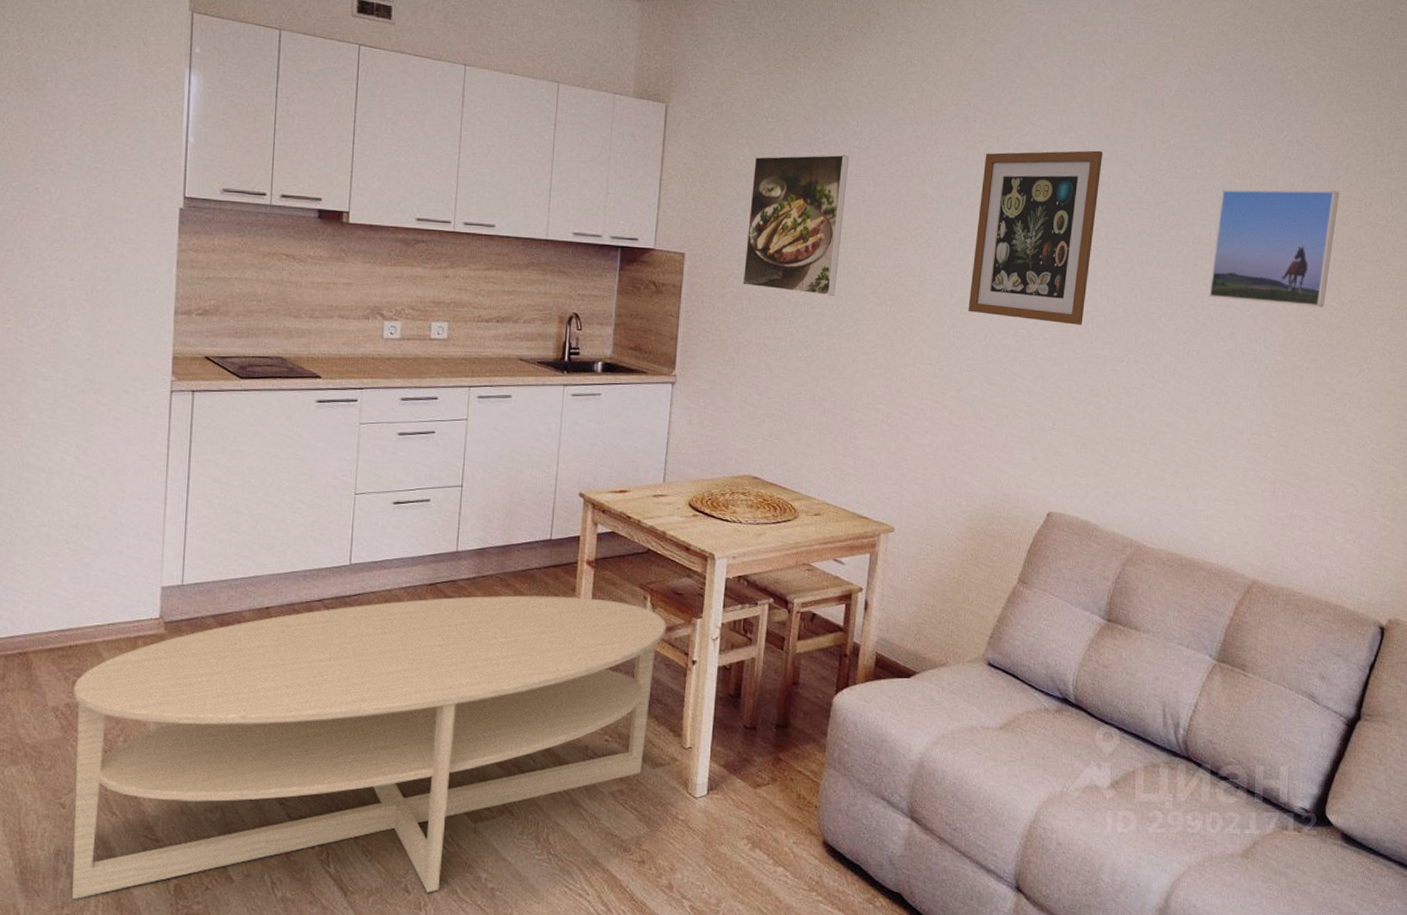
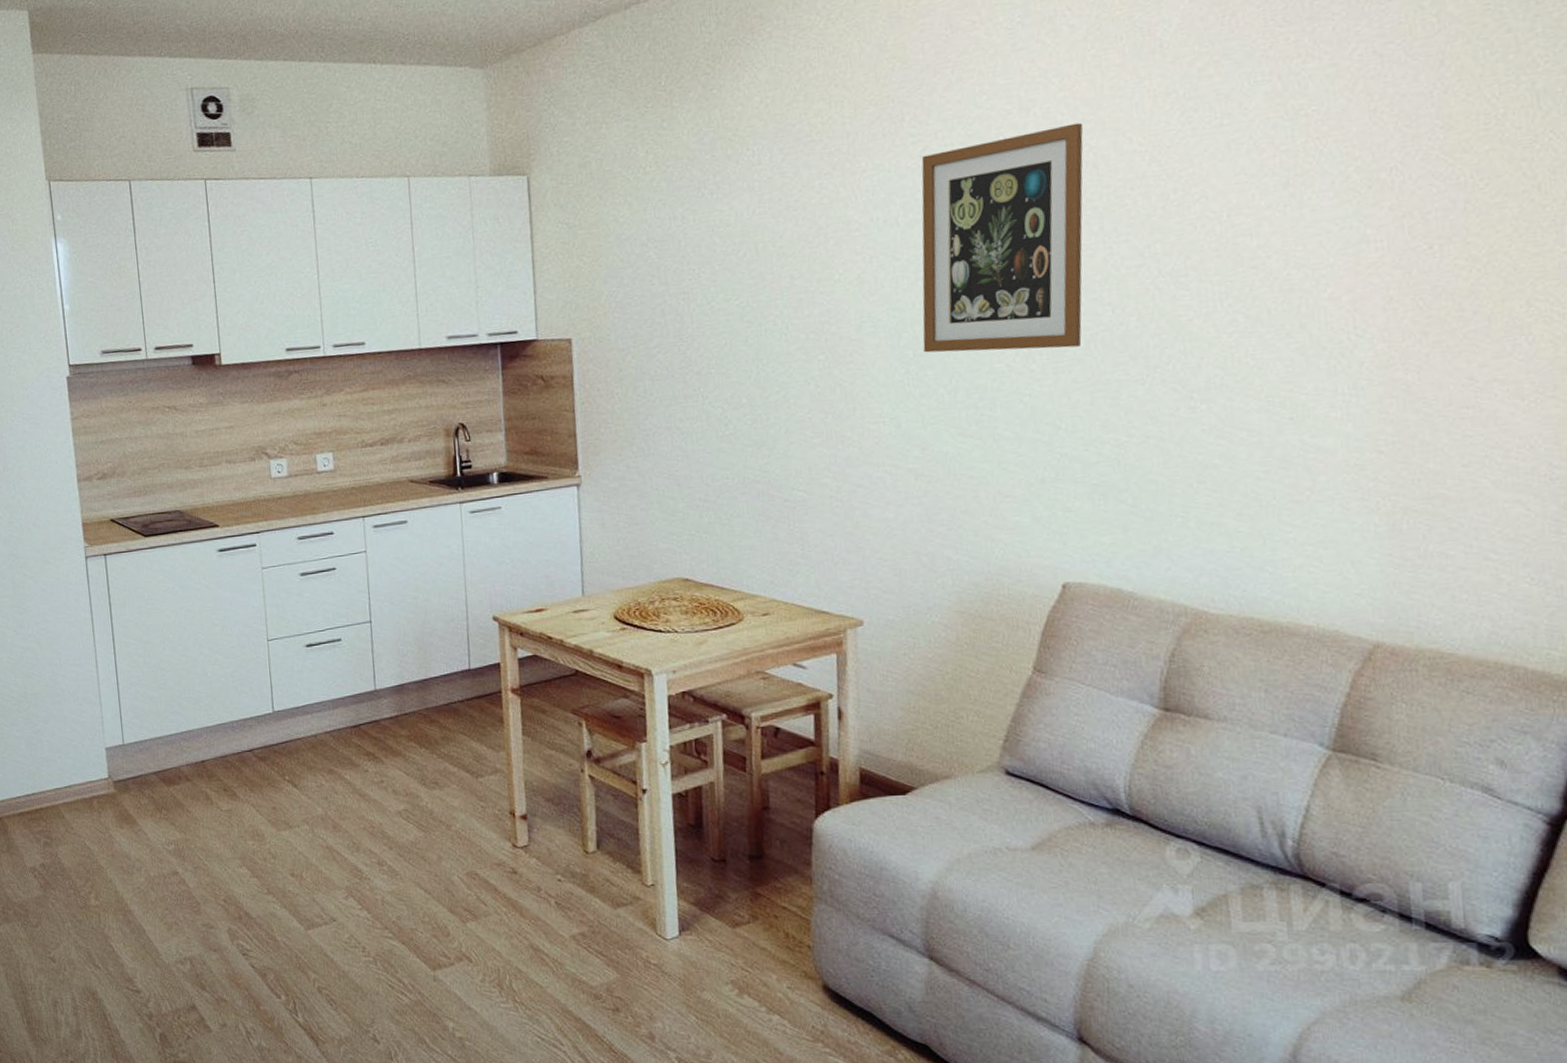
coffee table: present [72,595,666,899] -> none [45,728,608,1047]
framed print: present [742,154,850,296] -> none [636,192,754,364]
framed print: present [1208,189,1340,308] -> none [1260,107,1452,283]

